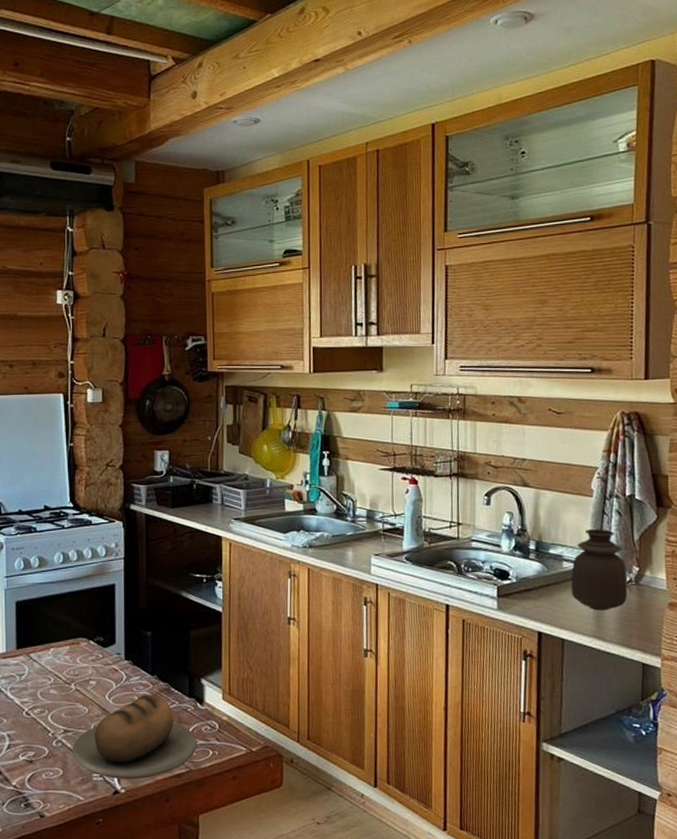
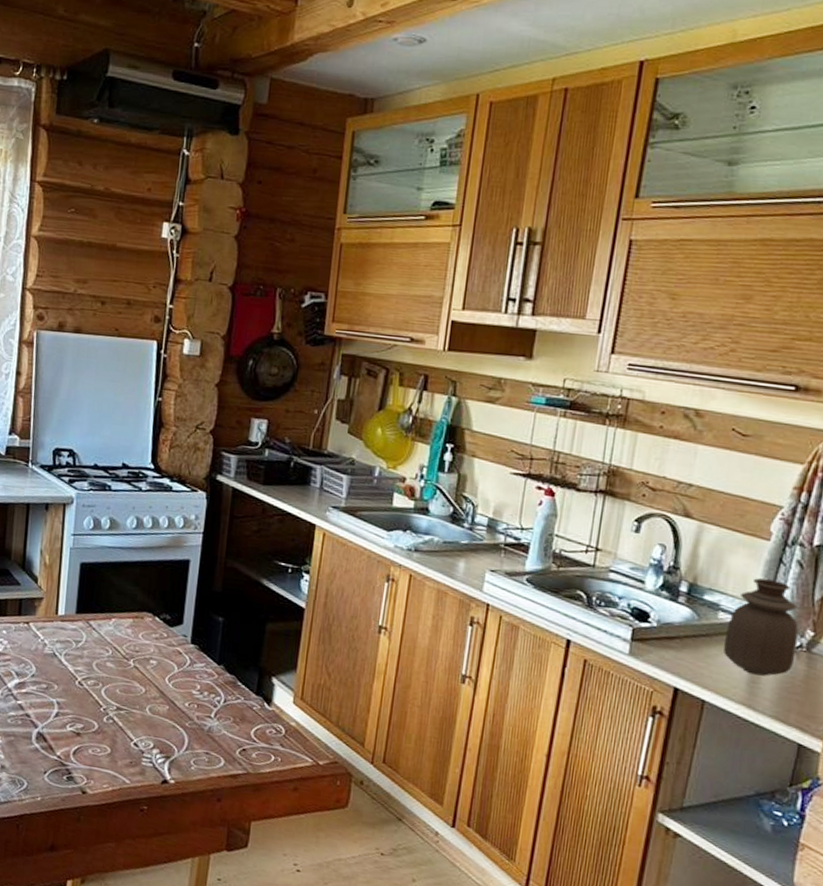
bread: present [73,694,197,779] -> none [123,684,259,773]

